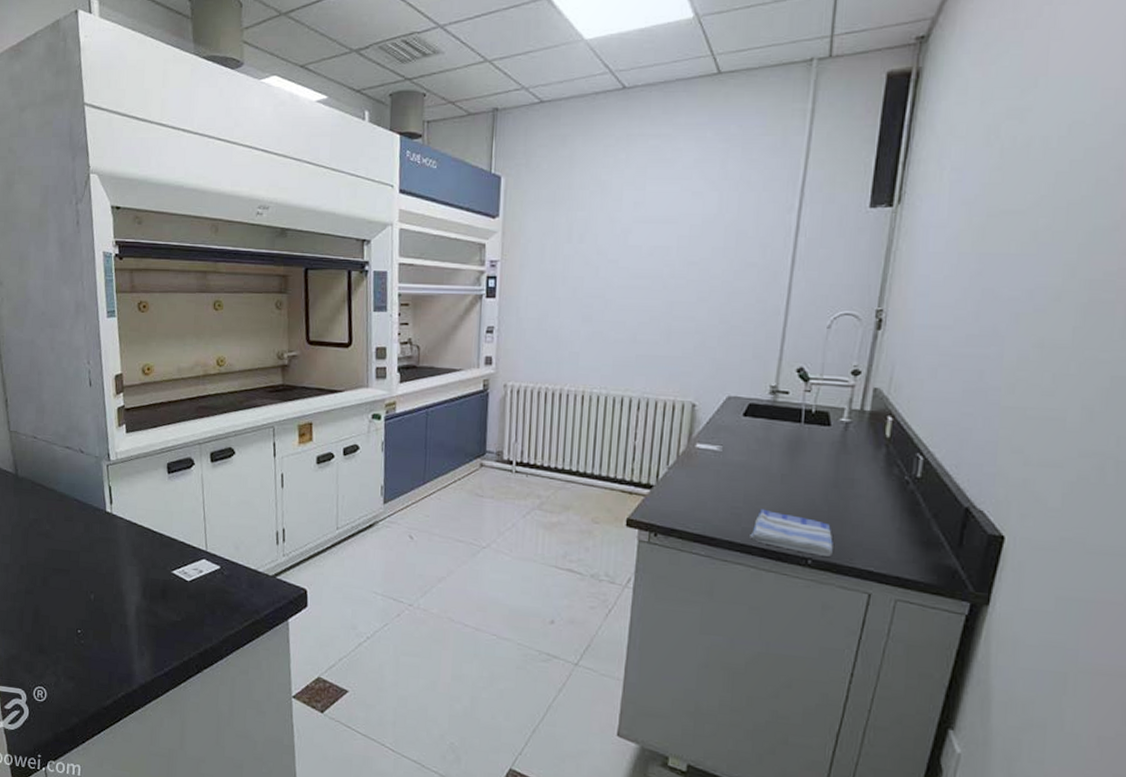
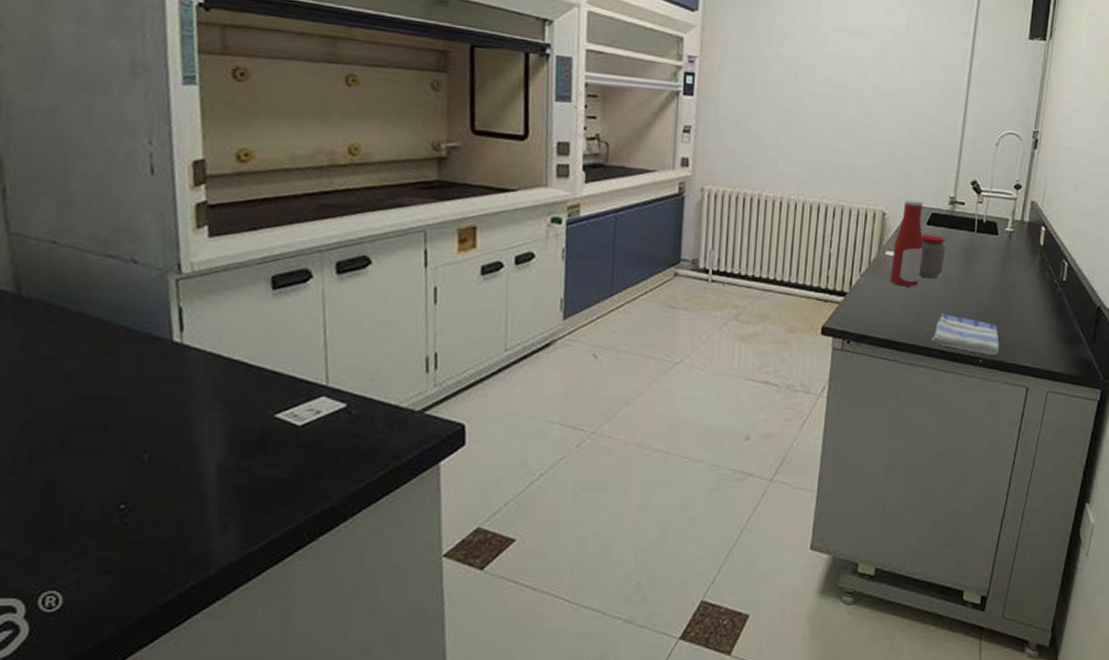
bottle: none [700,390,740,481] -> present [889,199,924,287]
jar: none [733,426,766,473] -> present [918,234,946,279]

